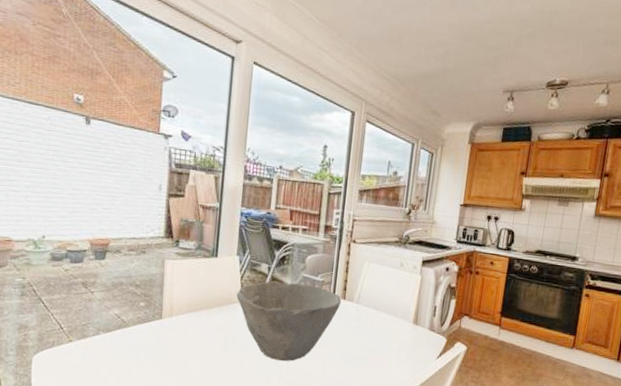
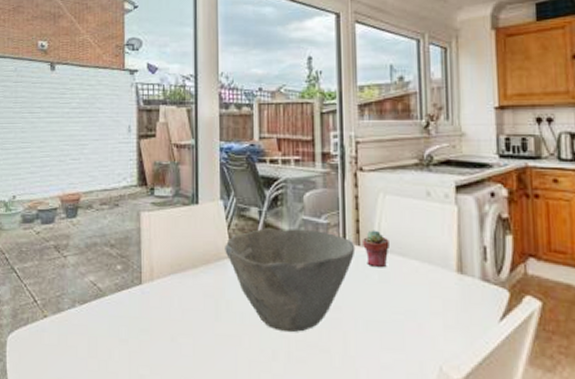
potted succulent: none [347,288,368,317] -> present [363,230,389,268]

